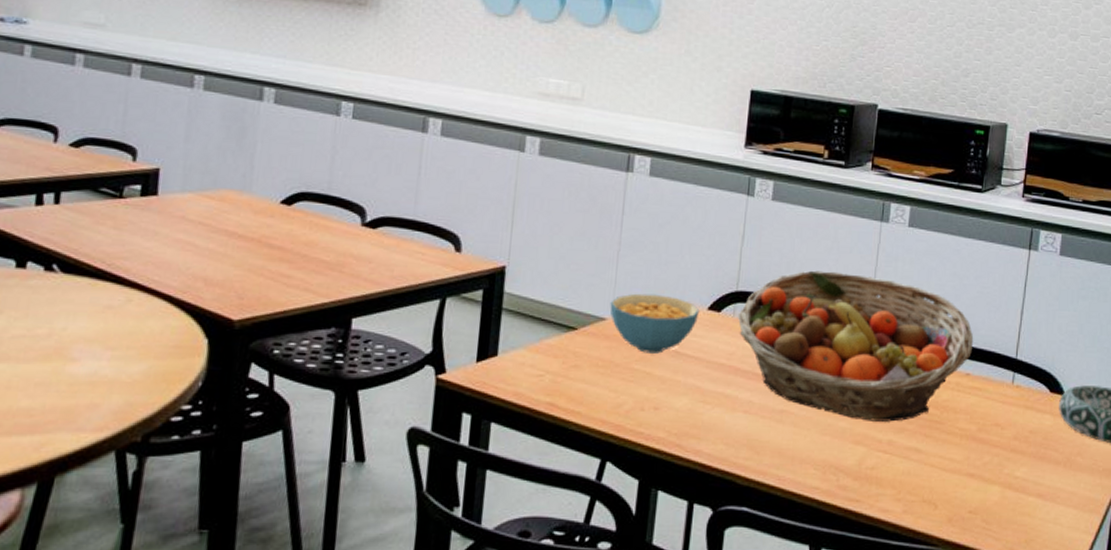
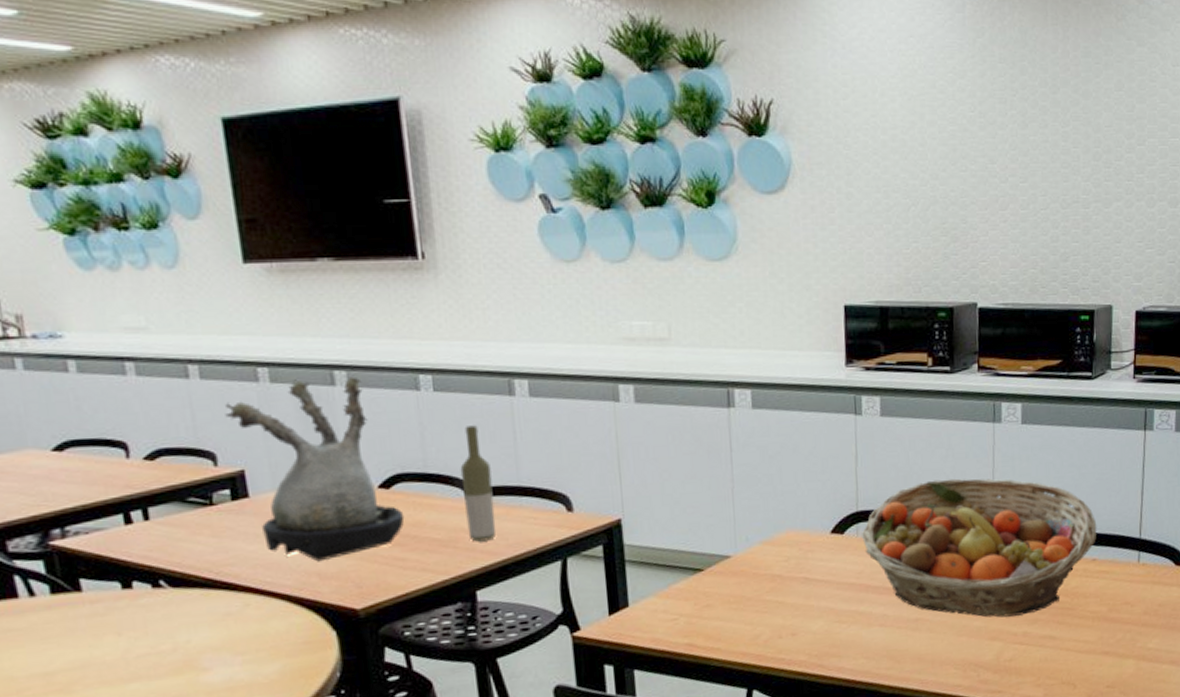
plant: none [154,90,299,268] -> present [225,376,405,562]
bottle: none [356,155,391,270] -> present [460,425,497,542]
cereal bowl: present [610,293,700,354] -> none [732,525,823,584]

